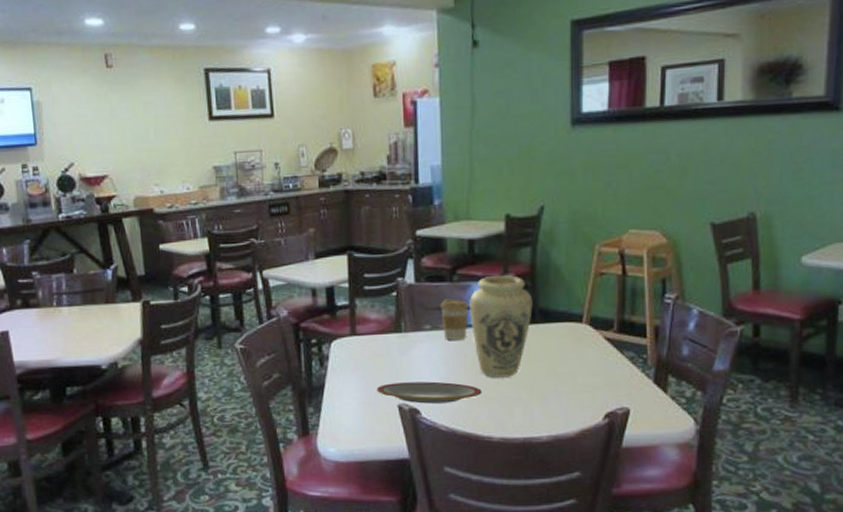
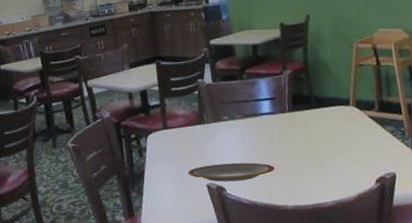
coffee cup: present [440,298,470,340] -> none [234,93,258,127]
vase: present [469,275,533,378] -> none [257,71,309,156]

